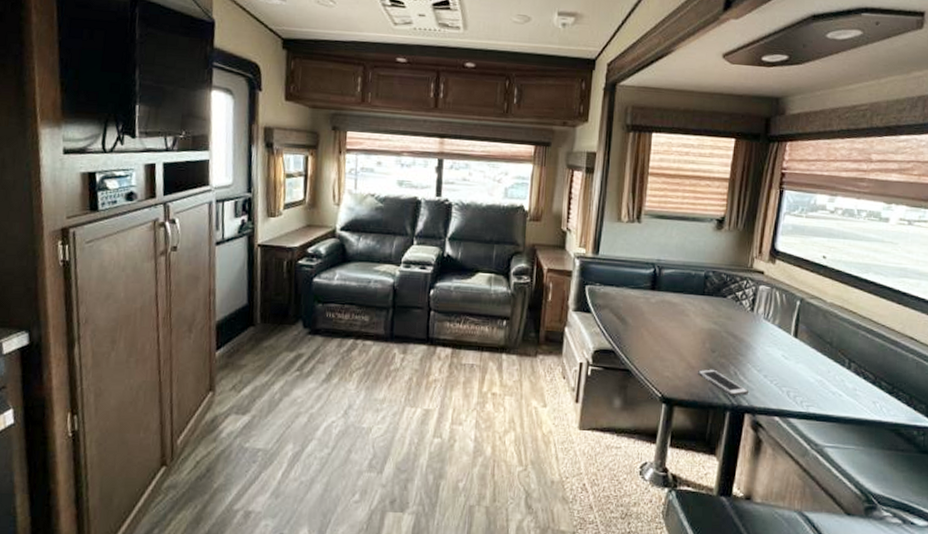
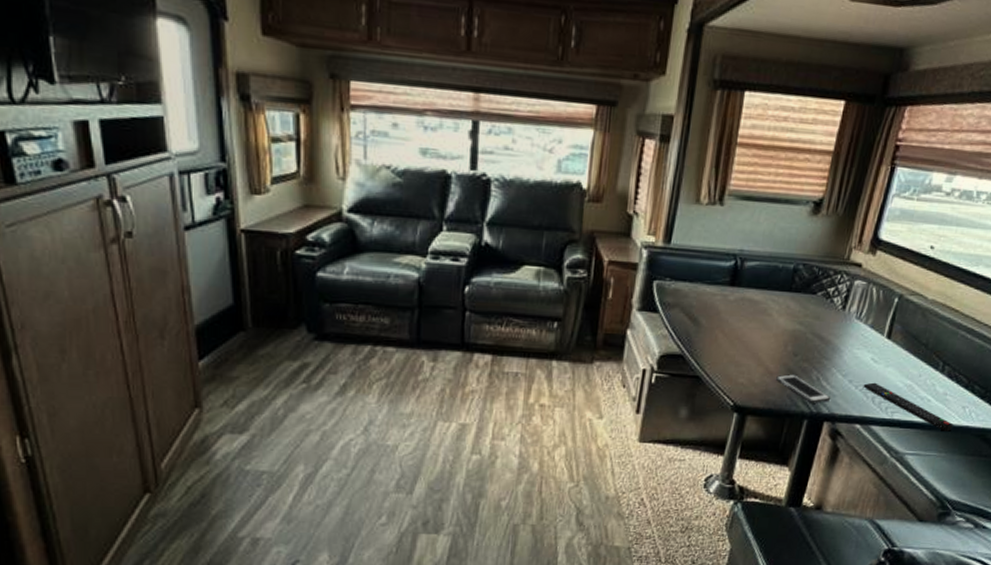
remote control: none [777,377,867,425] -> present [863,382,954,431]

